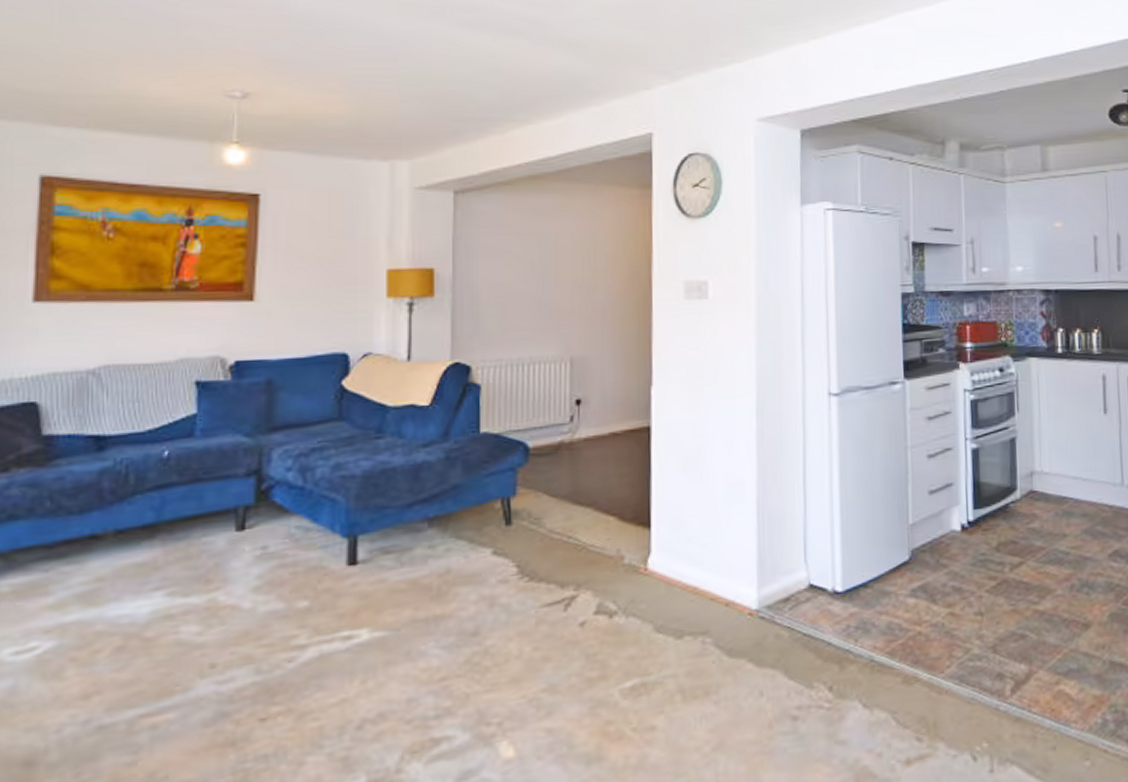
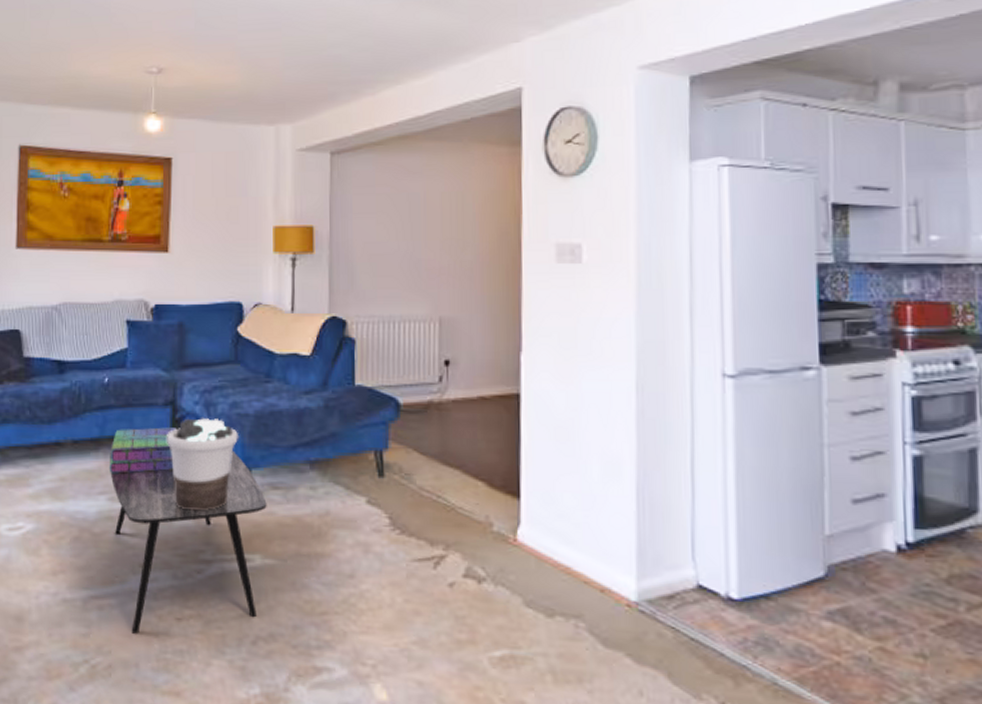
stack of books: none [168,500,262,563] -> present [109,427,176,474]
coffee table: none [170,517,377,749] -> present [110,441,267,634]
potted plant: none [249,484,343,593] -> present [167,418,240,511]

